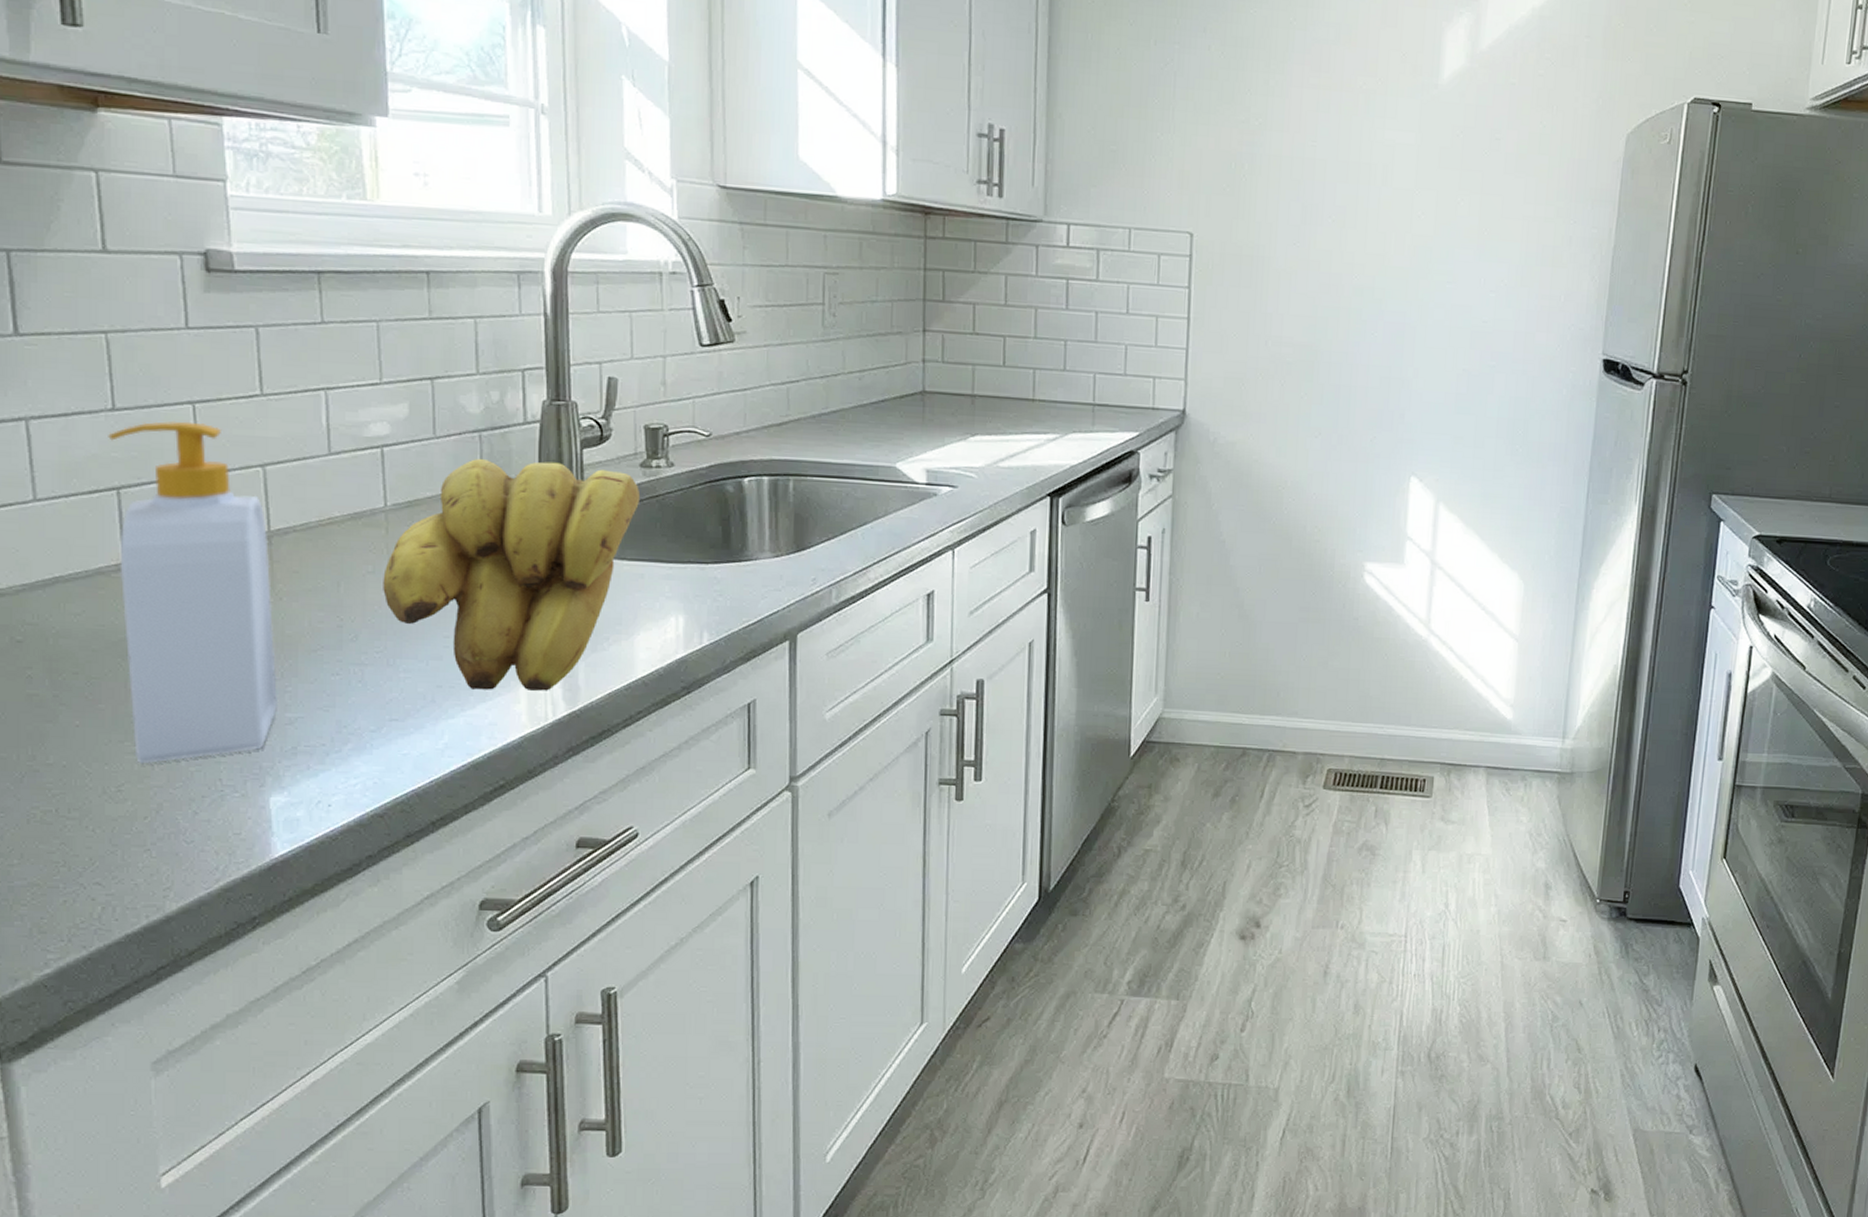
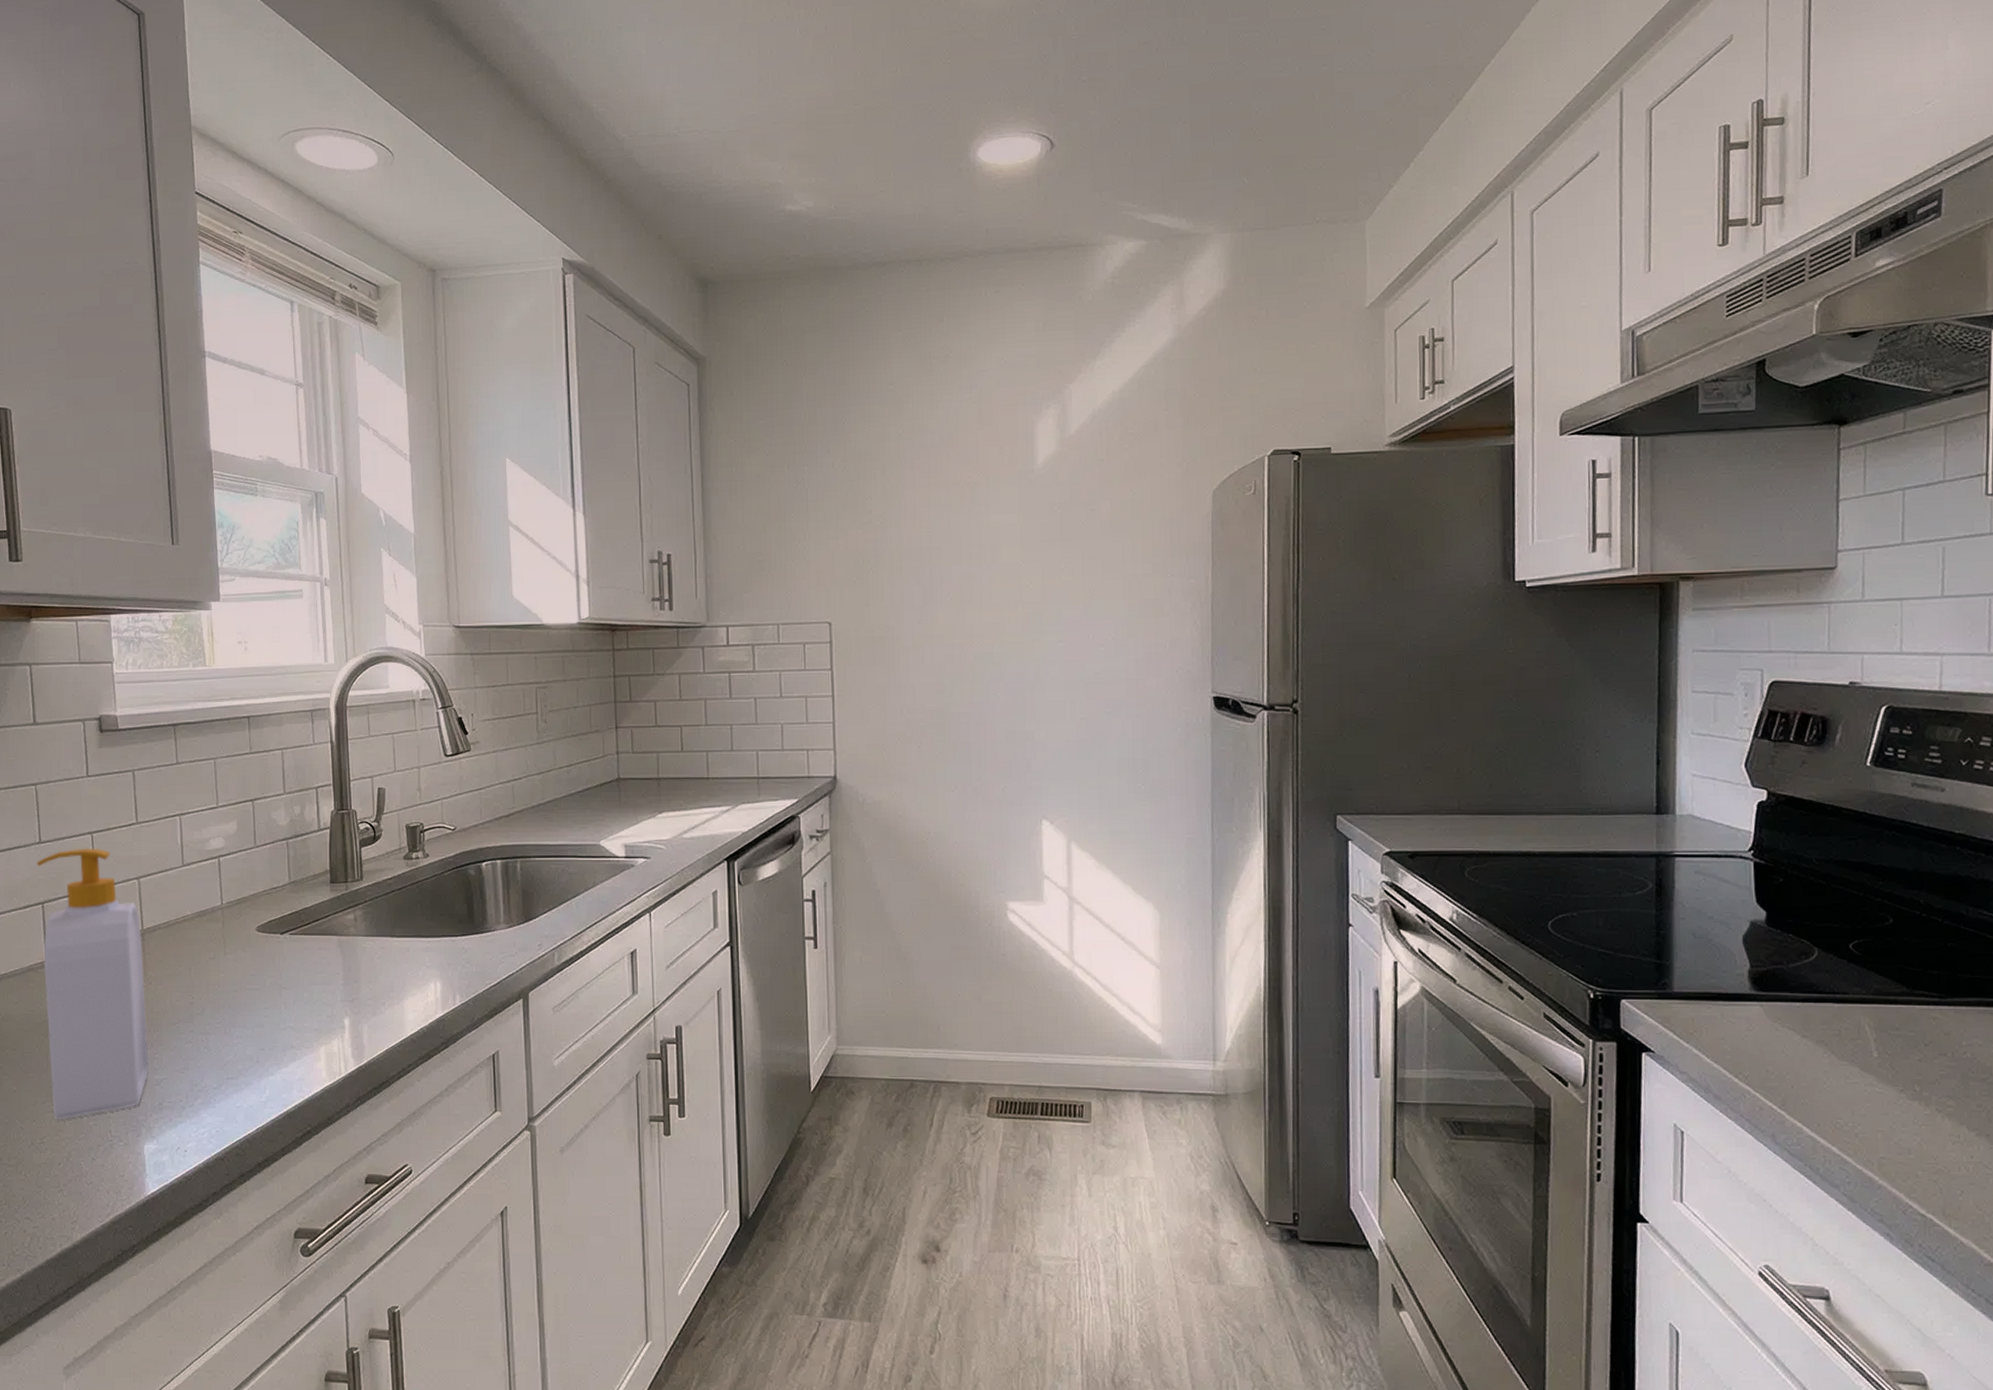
banana bunch: present [383,458,641,691] -> none [221,860,405,1051]

